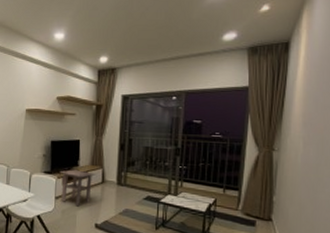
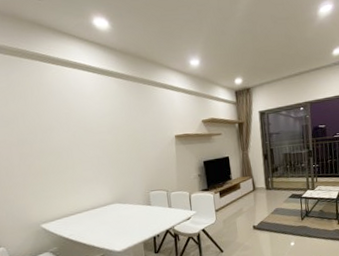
side table: present [60,169,95,207] -> none [215,183,247,215]

